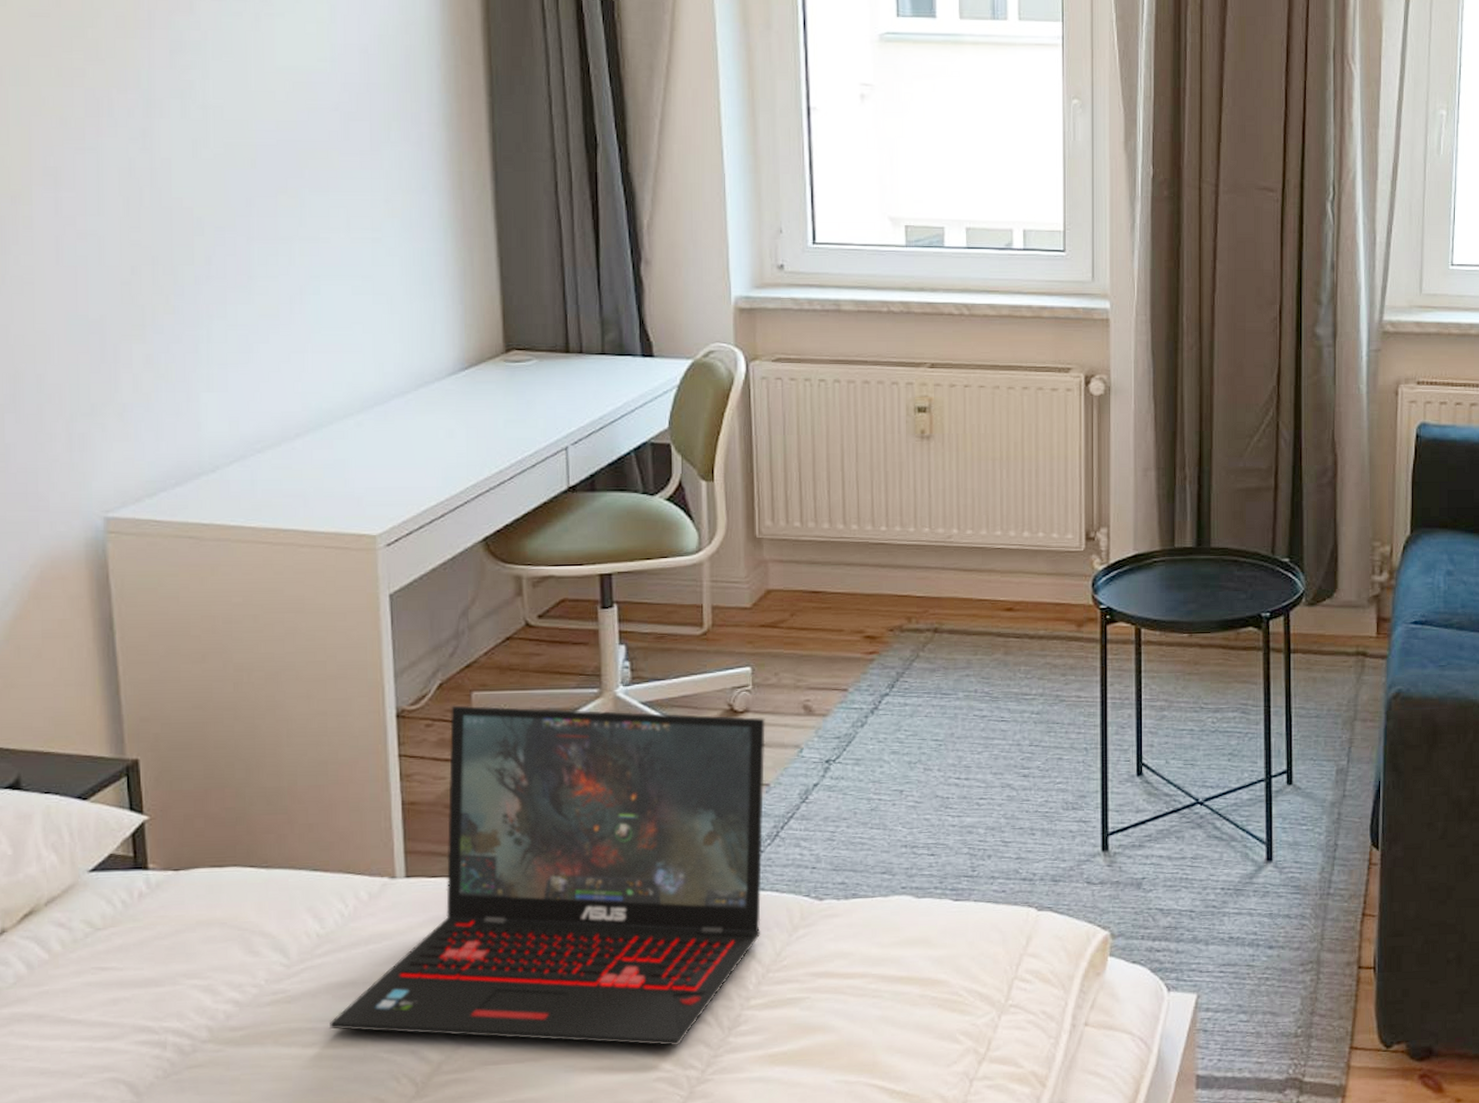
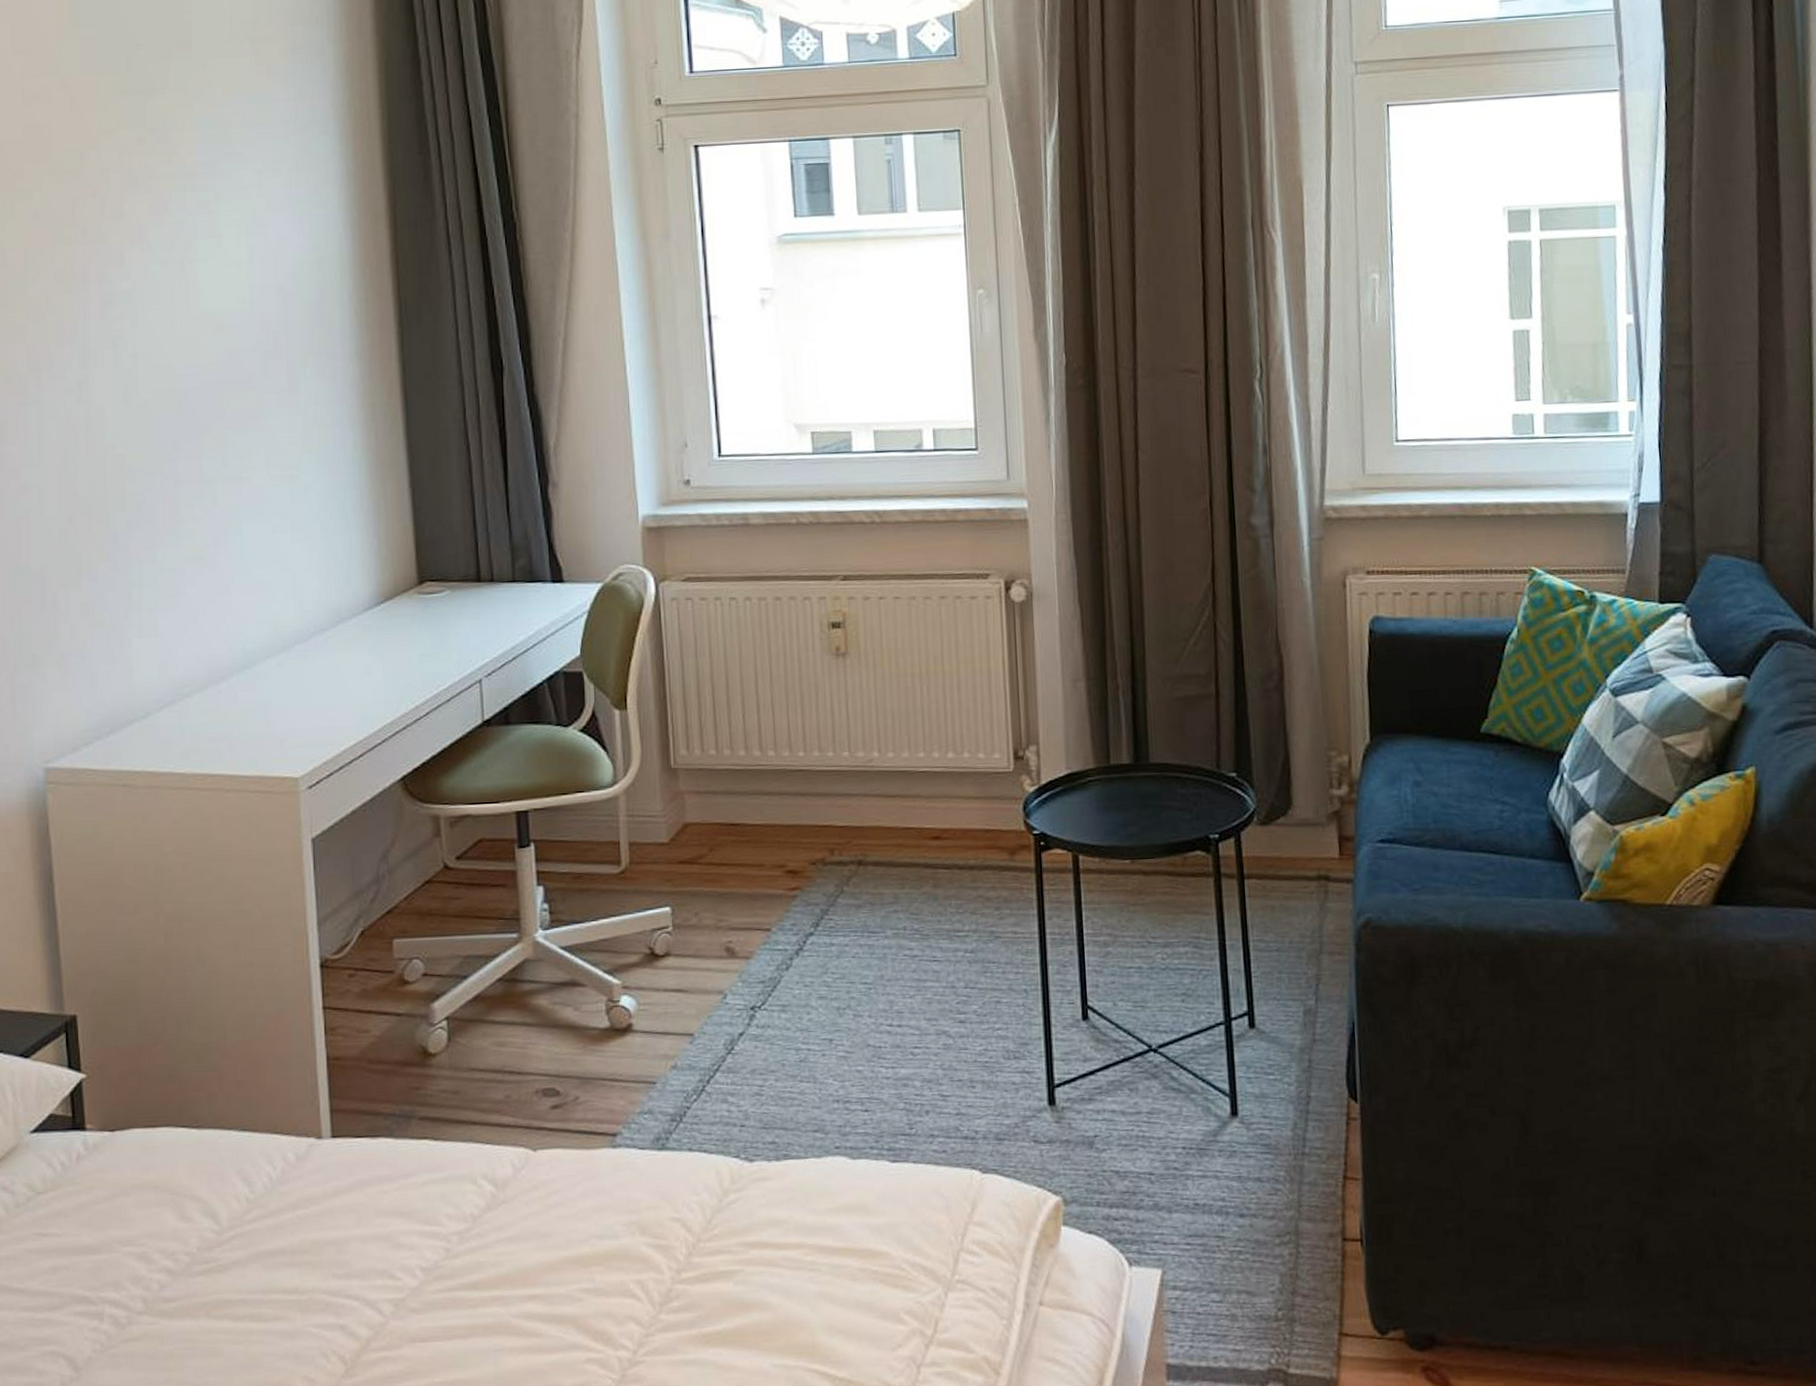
laptop: present [330,705,765,1047] -> none [260,953,690,1324]

